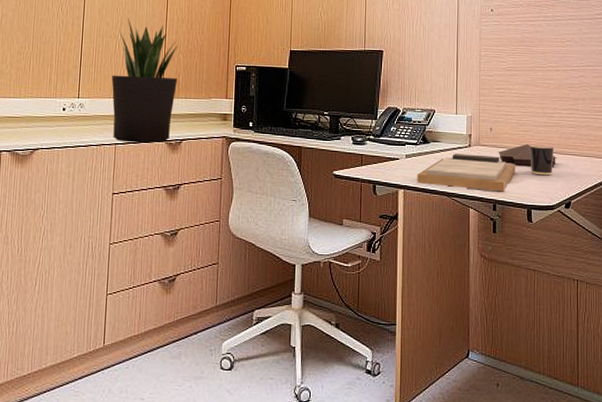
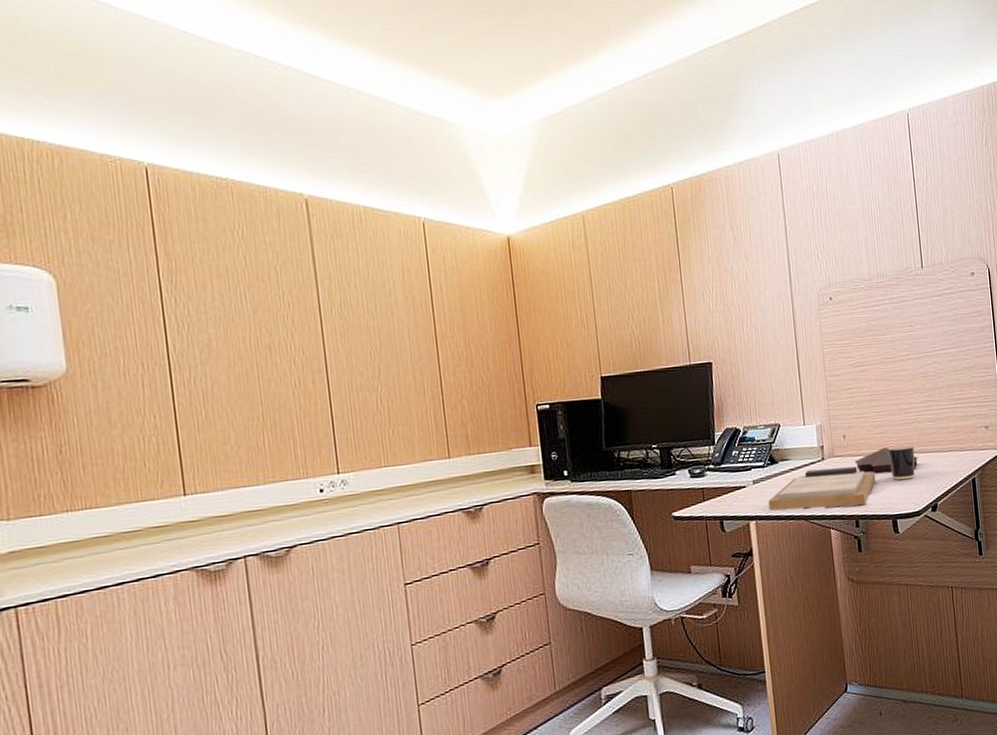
planter: present [111,18,178,143] -> none [378,362,466,520]

